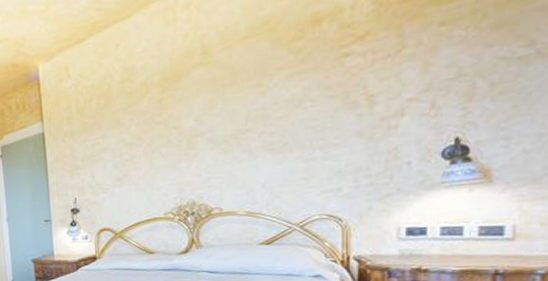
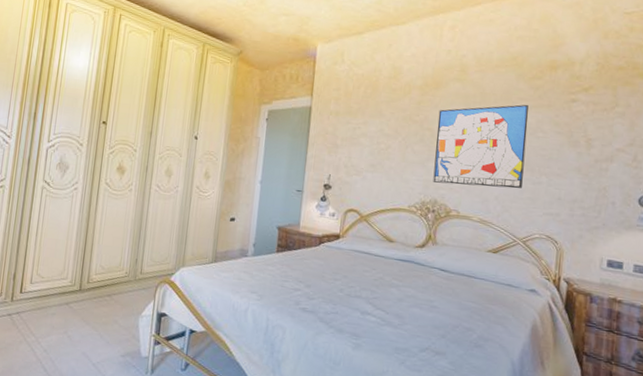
wall art: none [183,72,292,183] -> present [433,104,529,189]

